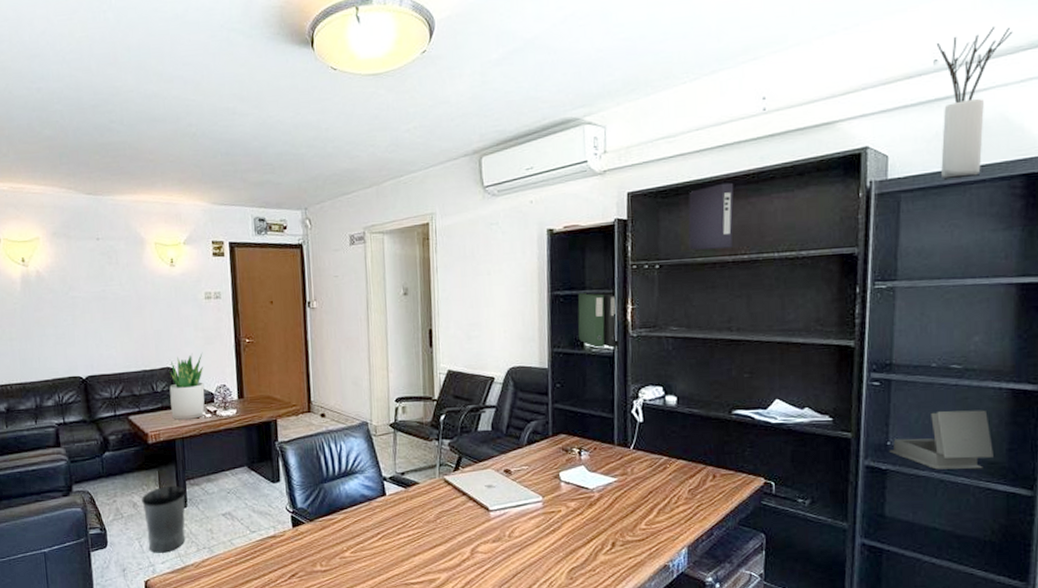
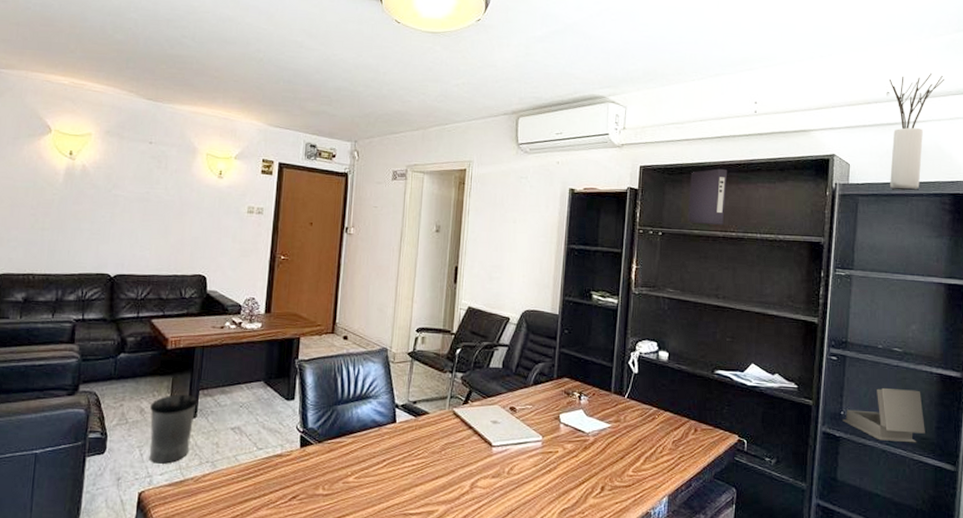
planter: present [169,352,205,420] -> none [196,263,237,329]
binder: present [577,291,620,348] -> none [587,248,623,301]

